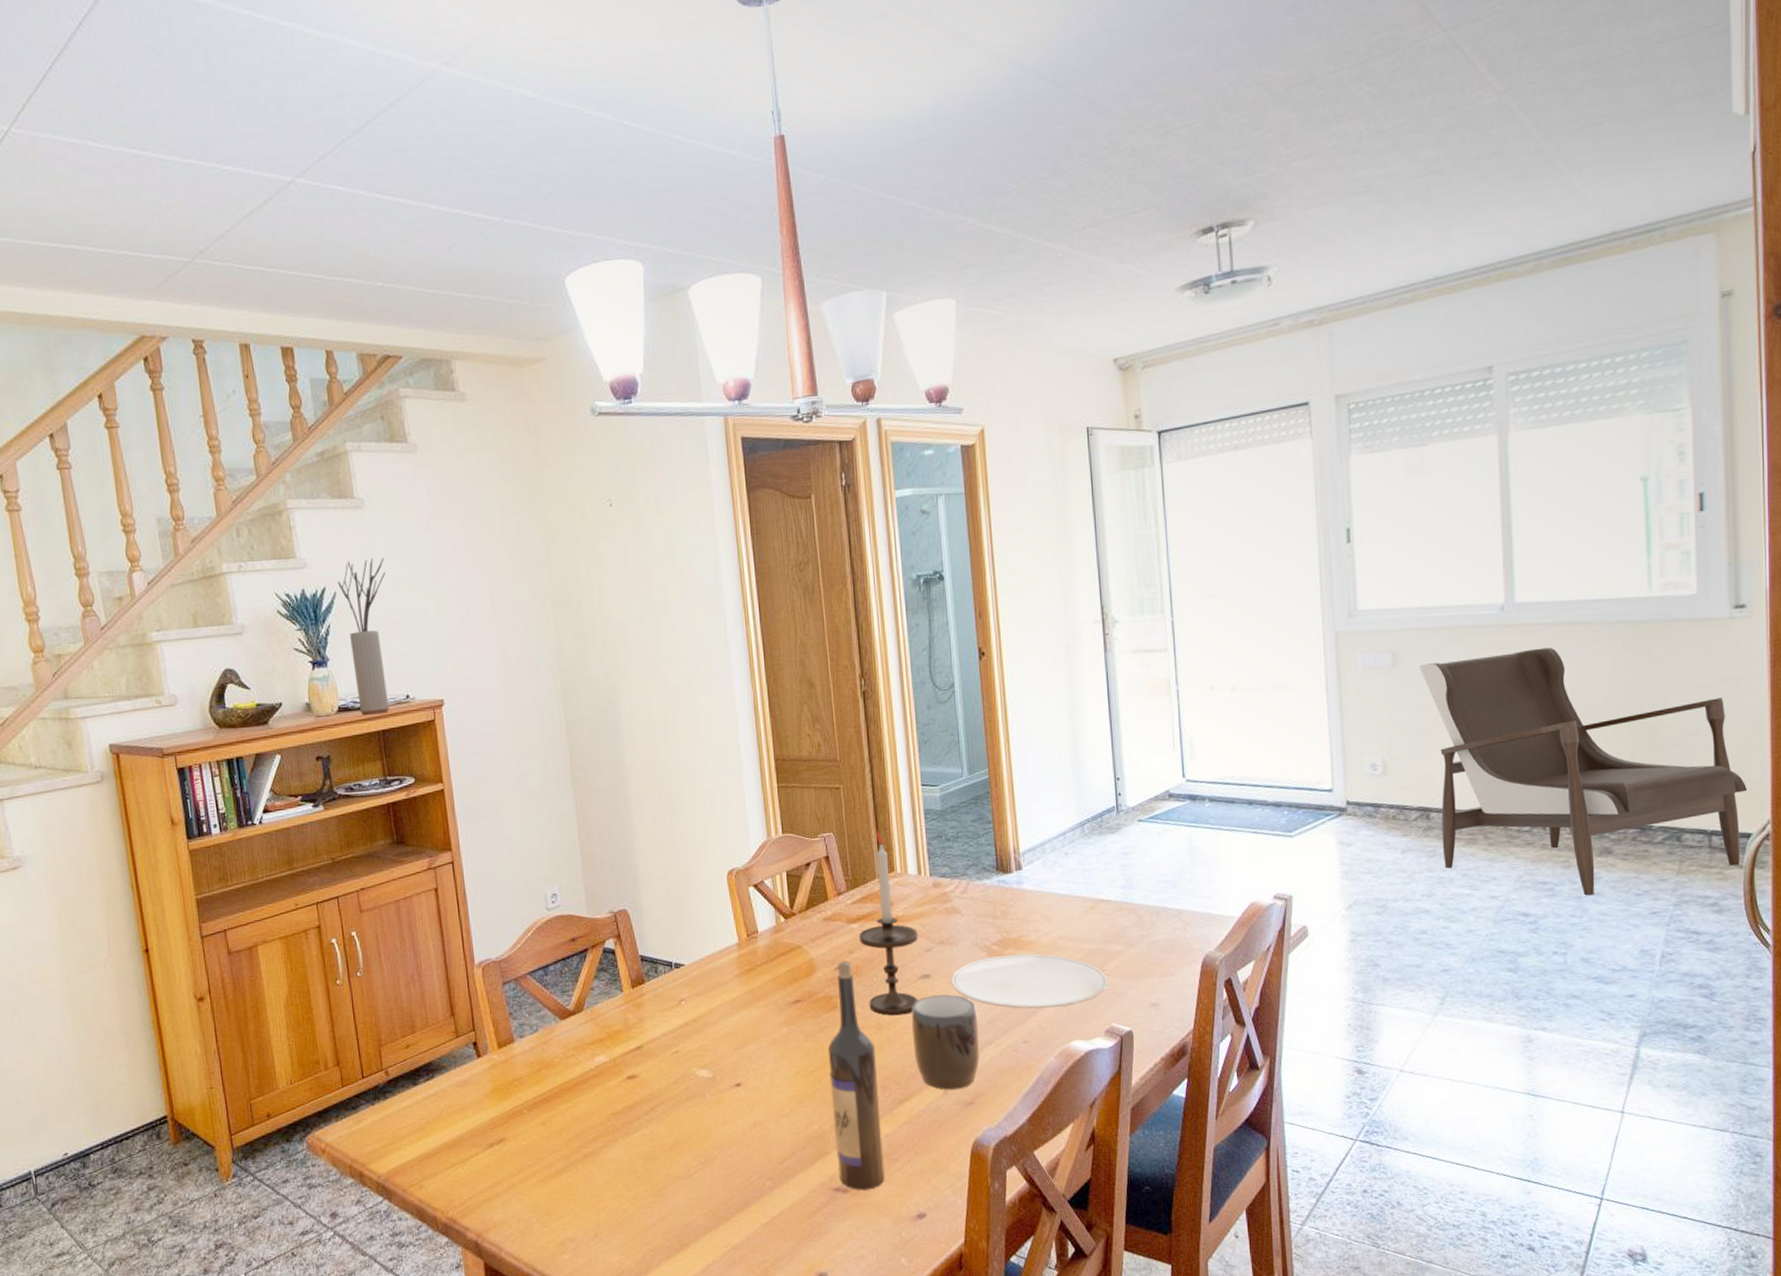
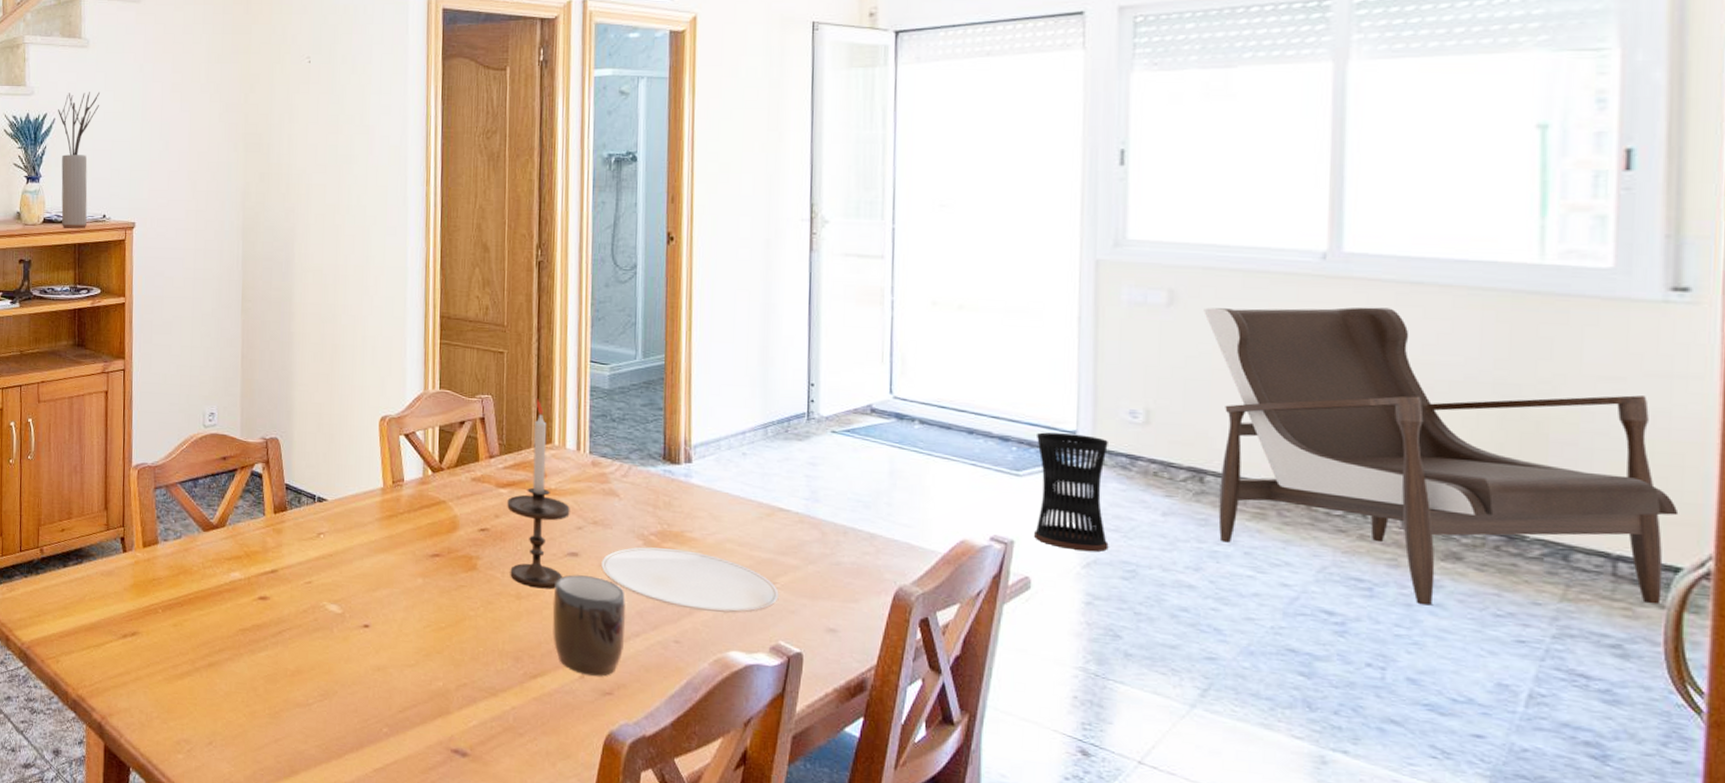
wine bottle: present [827,960,885,1190] -> none [458,523,511,759]
umbrella stand: none [1302,791,1364,896] -> present [1034,432,1109,551]

